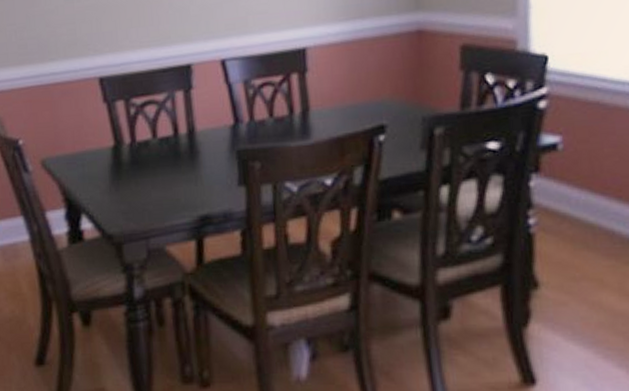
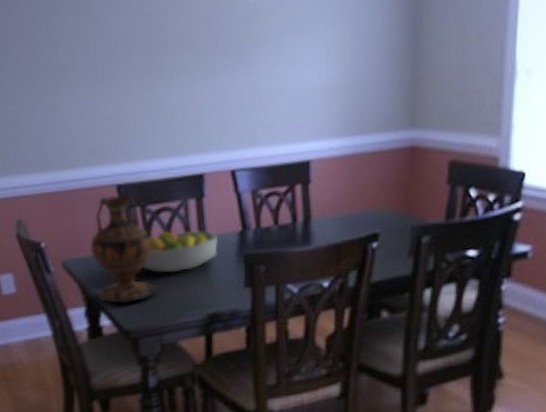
vase: none [70,84,144,206] -> present [89,192,158,305]
fruit bowl: none [127,124,209,172] -> present [143,230,219,274]

